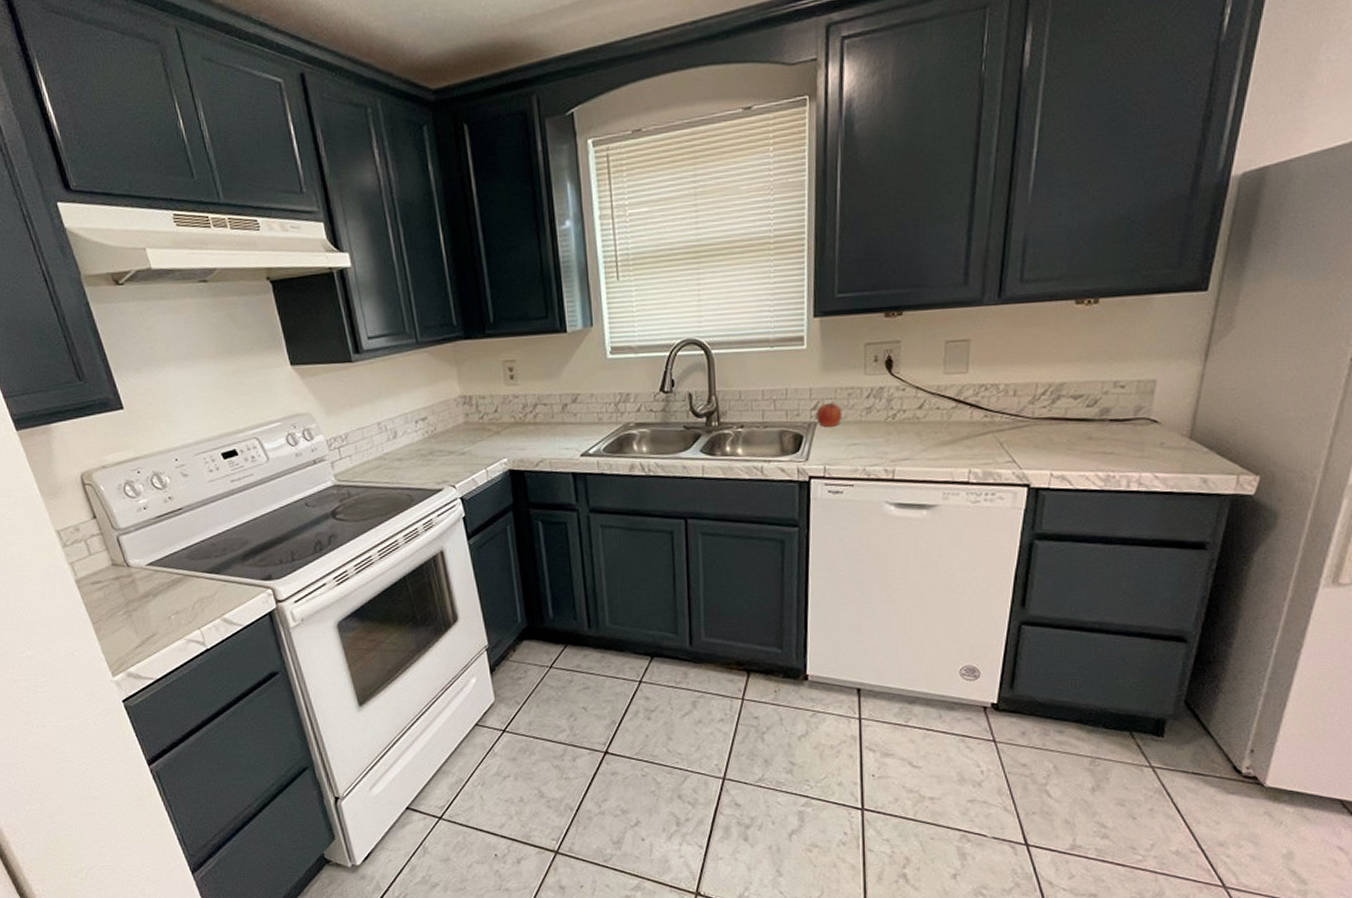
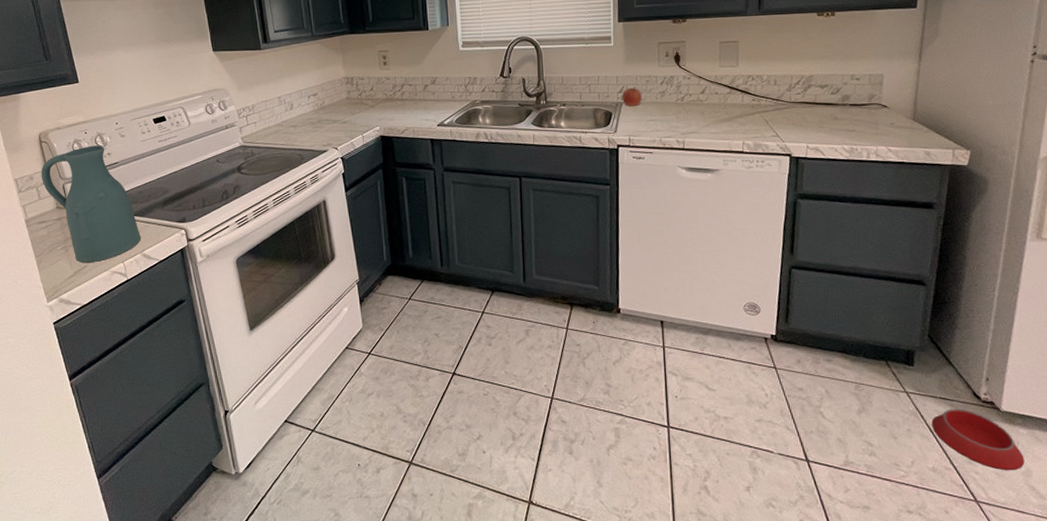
ceramic pitcher: none [88,487,220,631] -> present [41,145,142,263]
pet bowl: none [1179,785,1287,852] -> present [931,408,1025,470]

